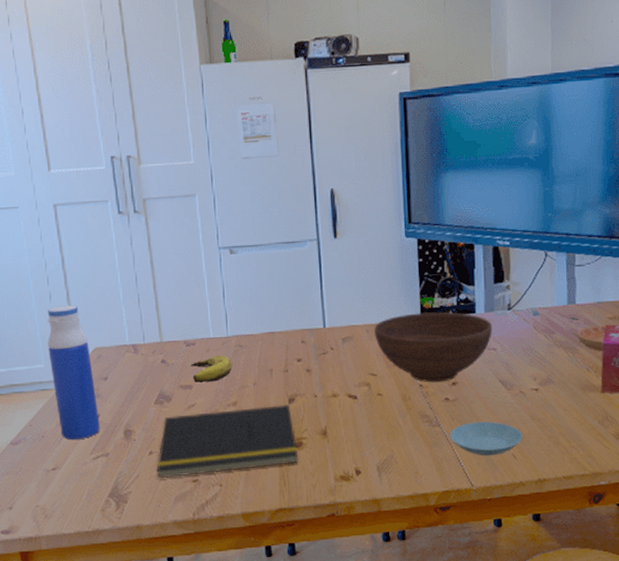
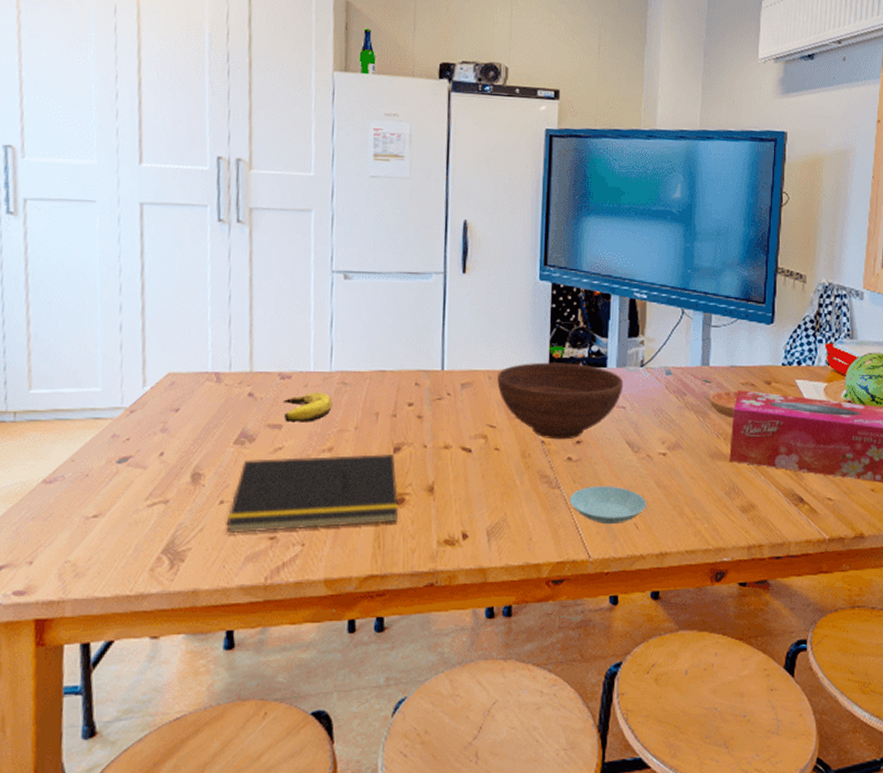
water bottle: present [47,305,100,440] -> none [108,320,163,482]

